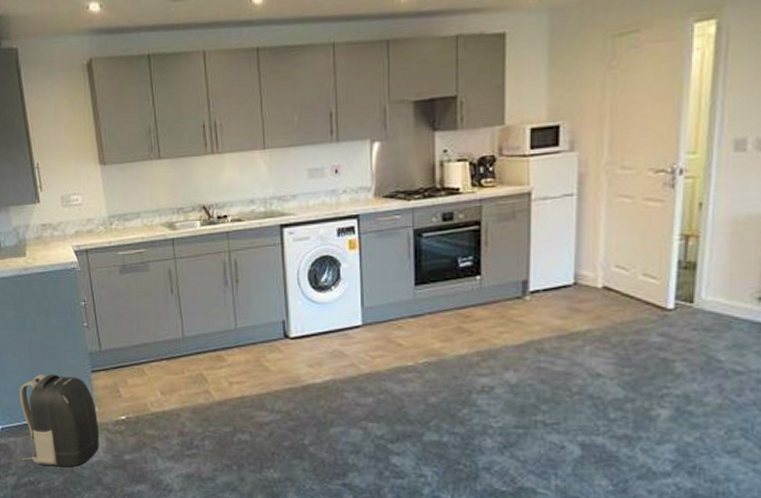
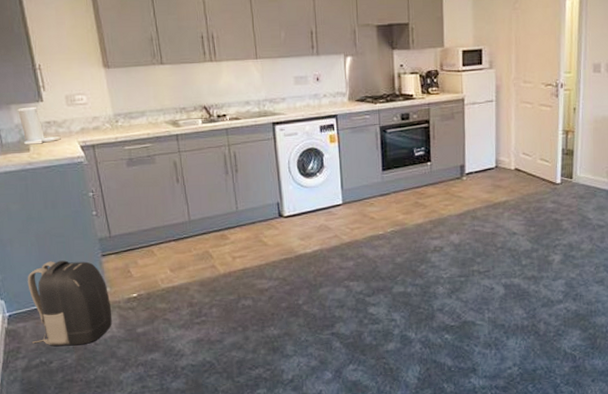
paper towel: none [16,209,56,249] -> present [18,108,61,145]

